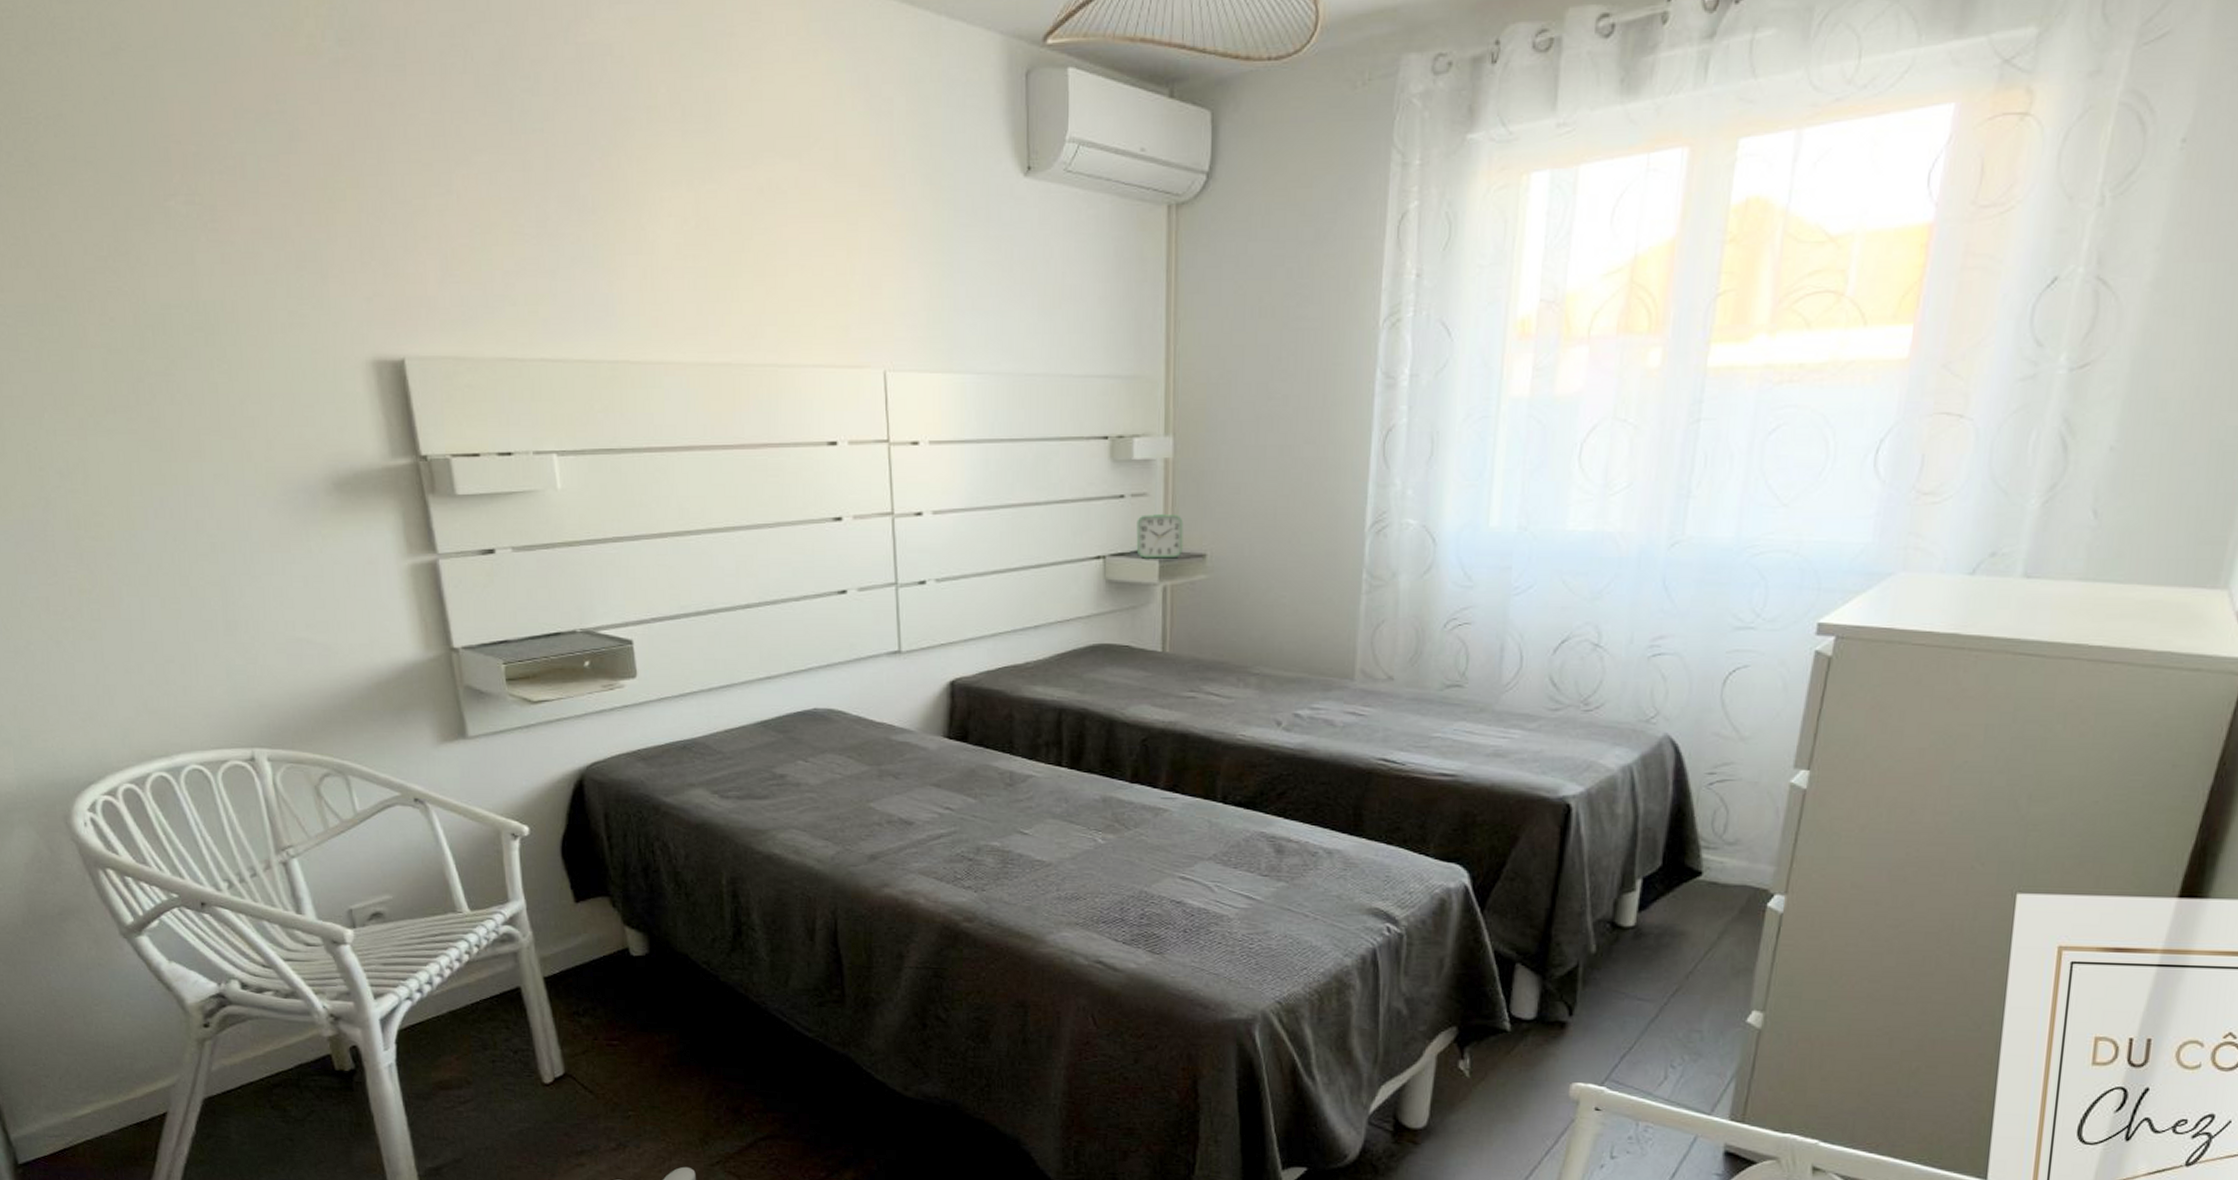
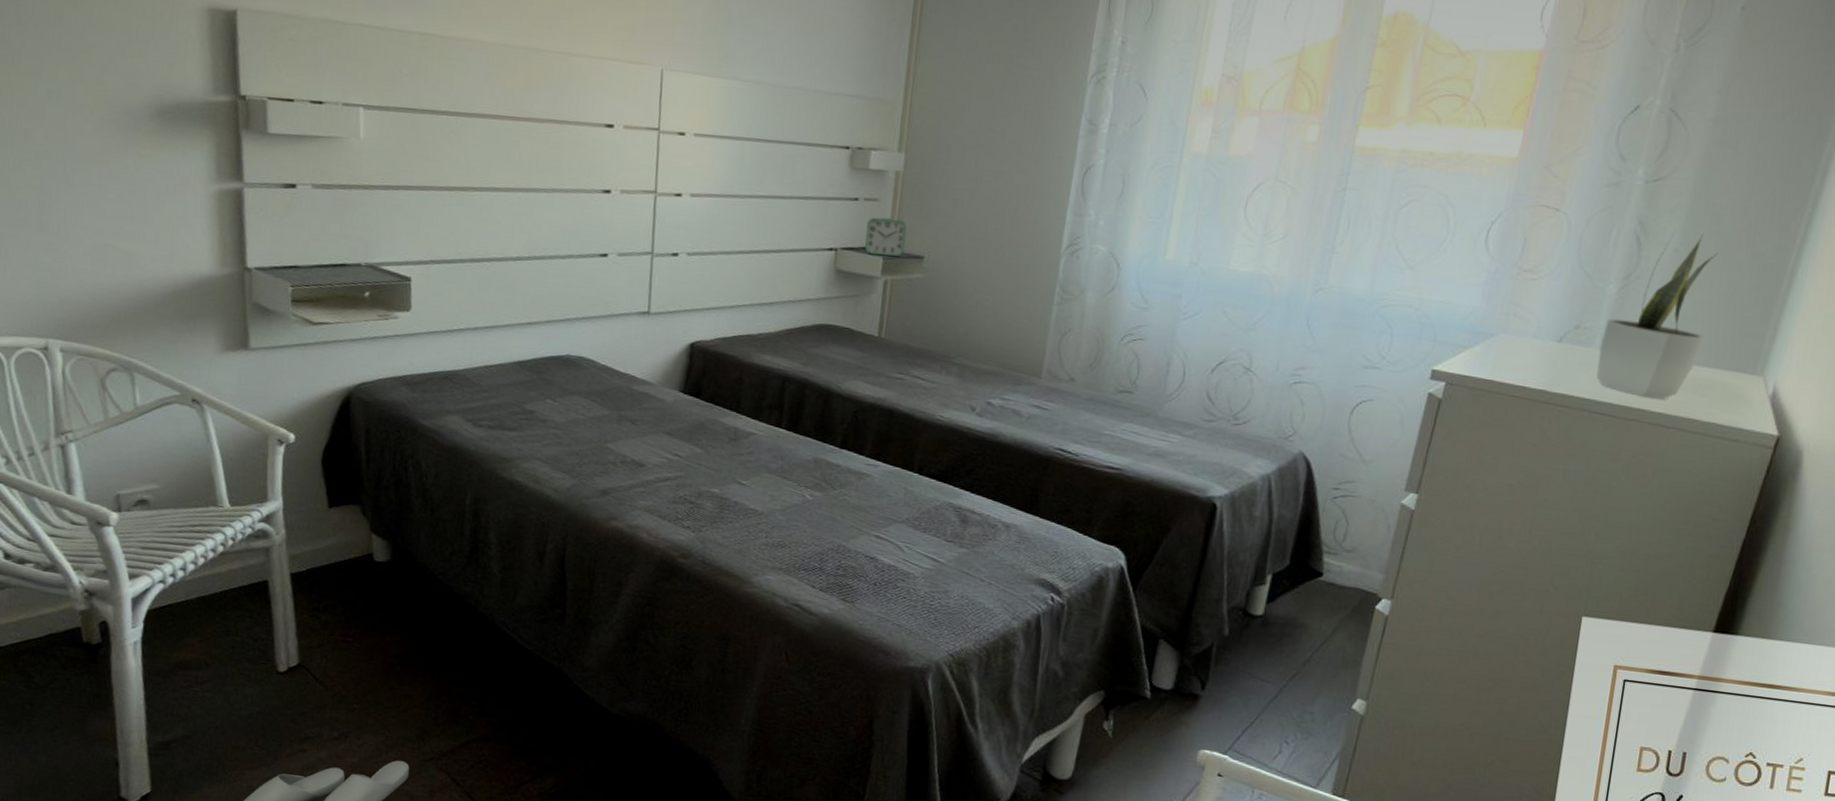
potted plant: none [2020,423,2165,629] -> present [1596,229,1718,399]

